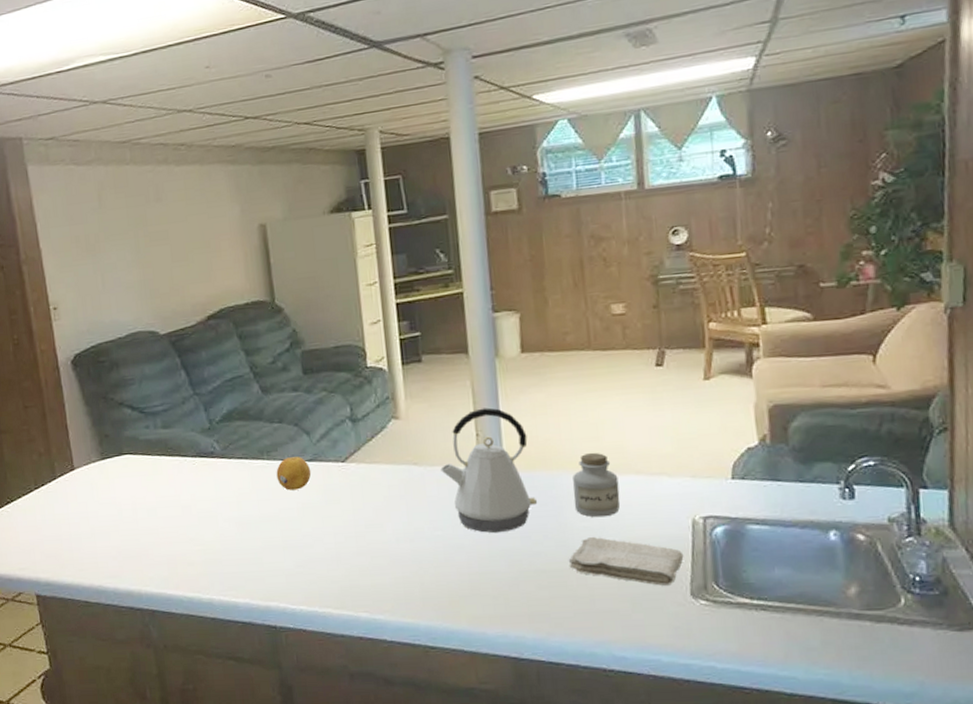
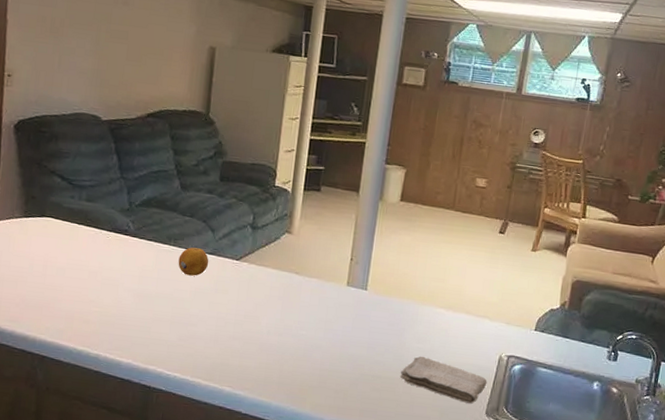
kettle: present [440,407,538,534] -> none [316,238,391,341]
jar: present [573,452,621,518] -> none [414,290,452,343]

